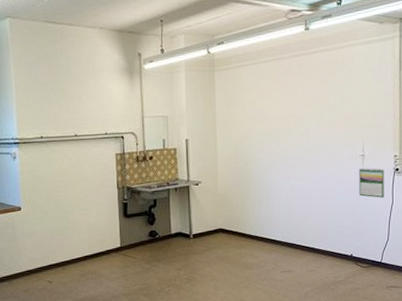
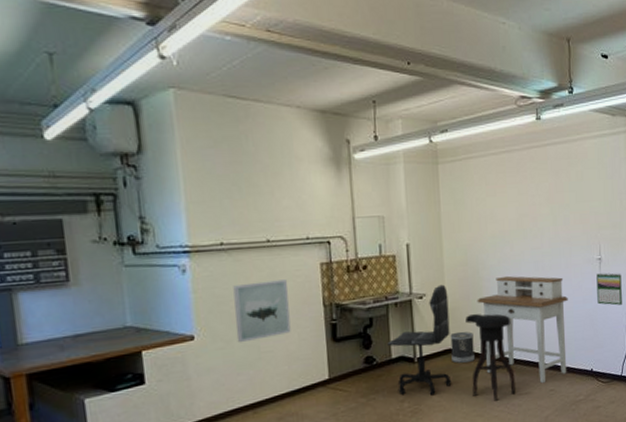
wall art: none [49,166,92,215] -> present [233,279,291,343]
office chair: none [168,174,222,267] -> present [387,284,452,396]
wastebasket: none [221,214,242,242] -> present [450,331,475,364]
stool: none [235,199,278,276] -> present [465,313,516,401]
desk: none [245,168,330,264] -> present [477,275,568,384]

